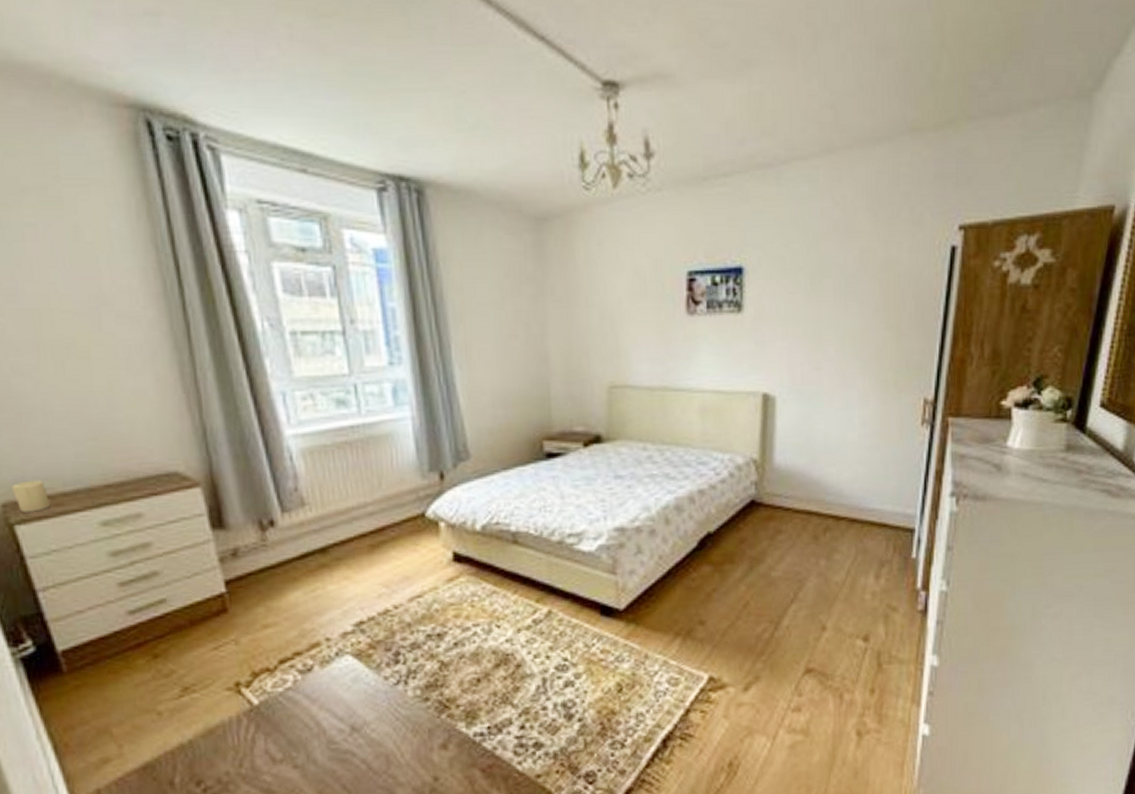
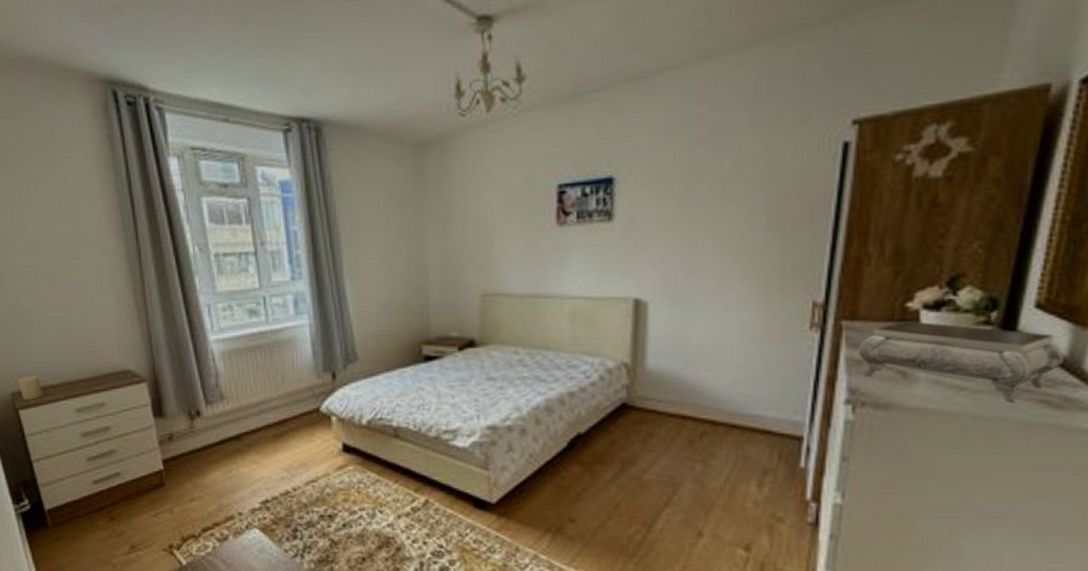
jewelry box: none [961,418,1120,492] -> present [857,321,1063,402]

